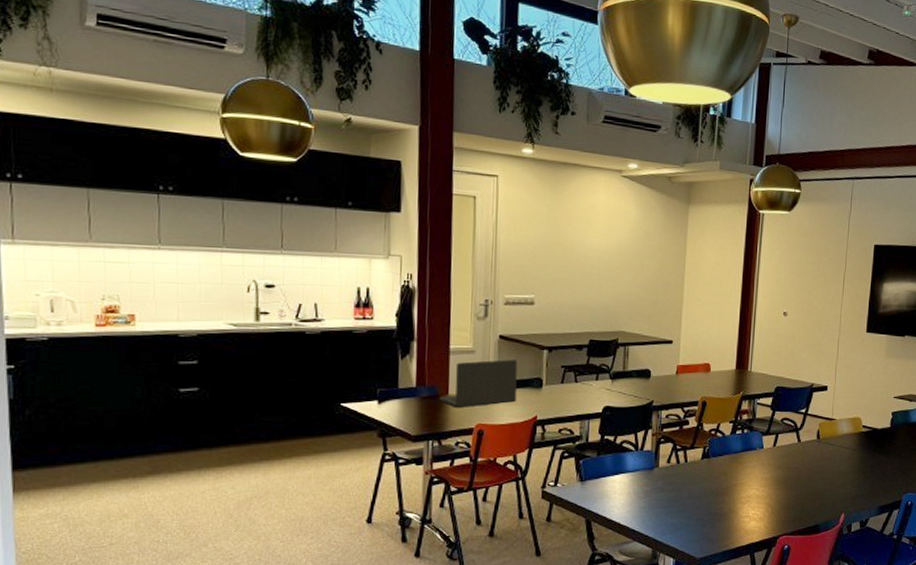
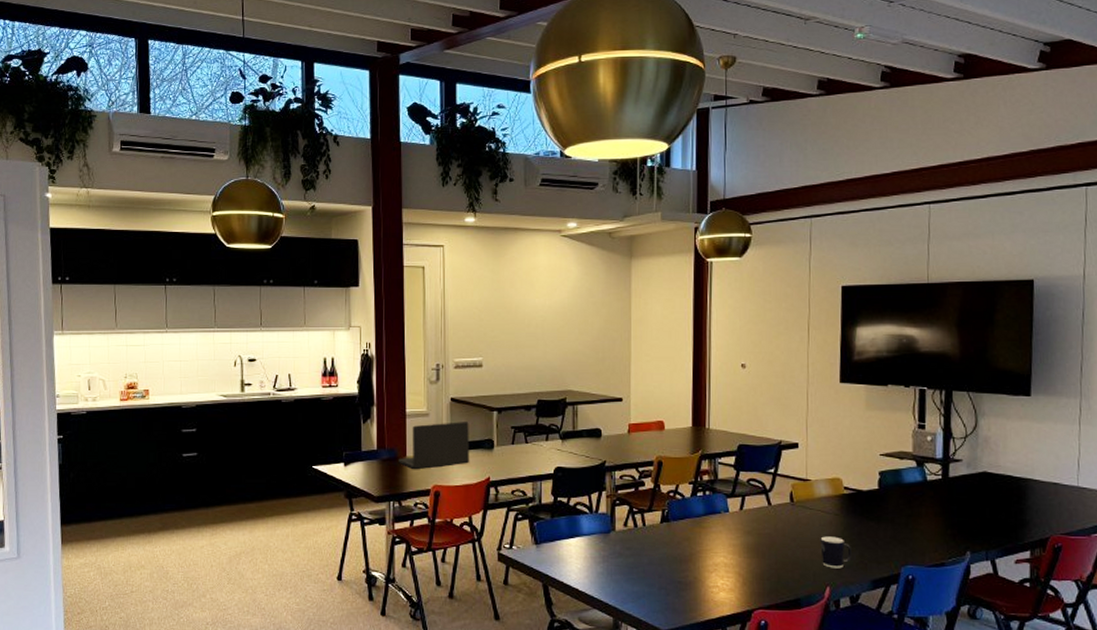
mug: none [839,469,864,497] -> present [820,536,852,569]

